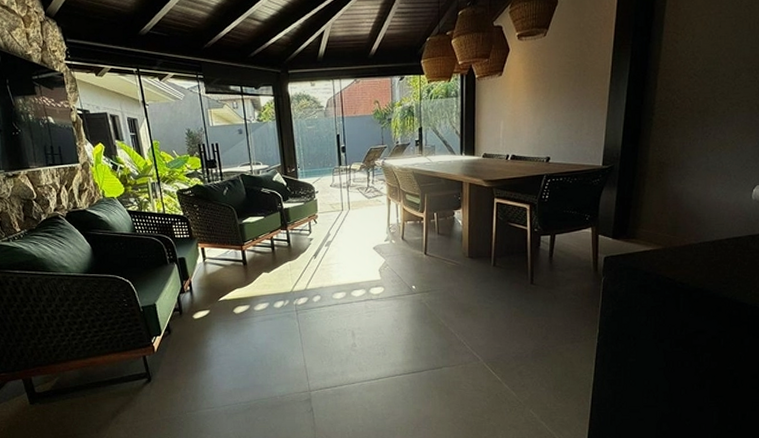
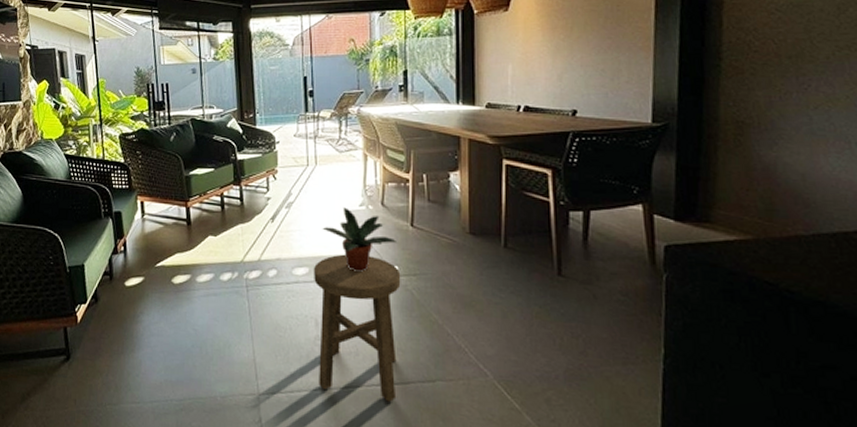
stool: none [349,279,417,386] -> present [313,254,401,402]
potted plant: none [355,243,415,292] -> present [322,207,398,272]

